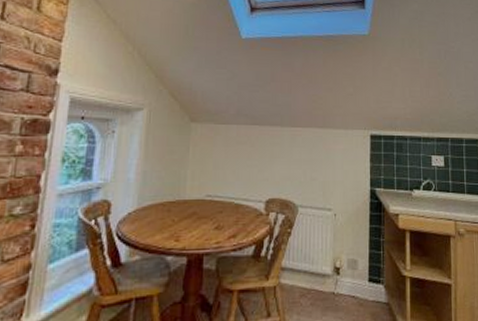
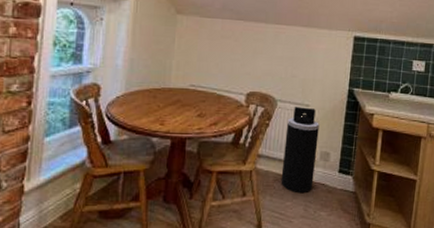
trash can: none [307,211,344,309] -> present [281,107,320,194]

